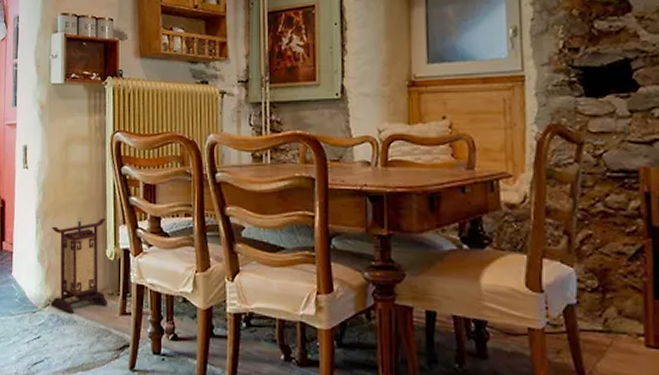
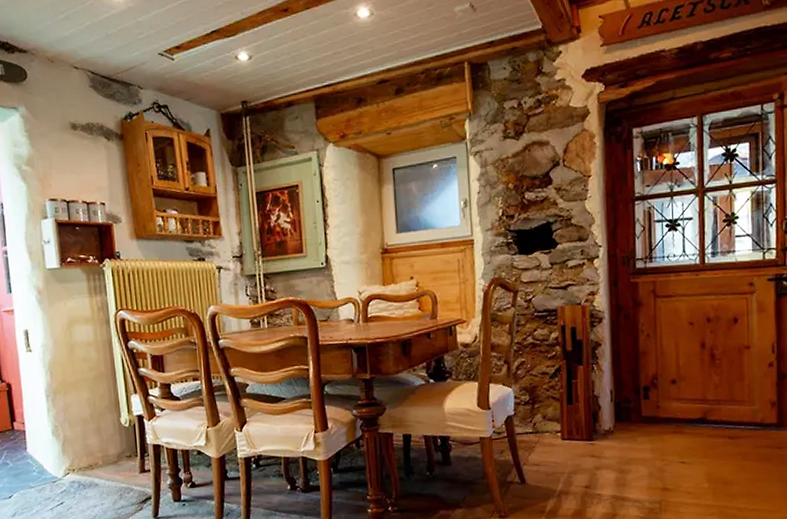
lantern: present [50,217,108,315] -> none [62,389,128,479]

